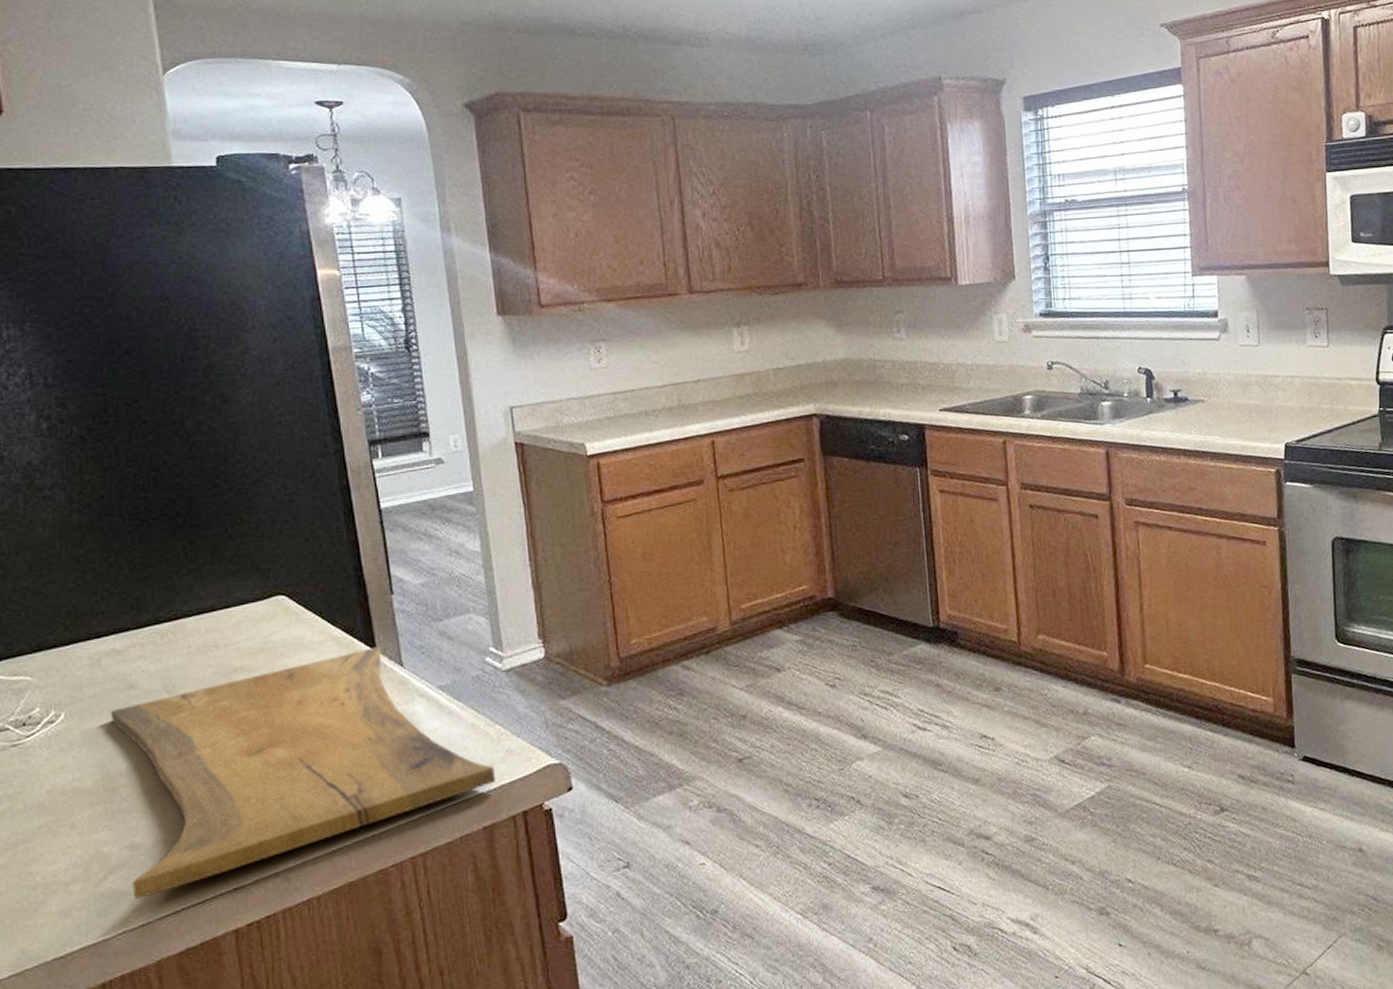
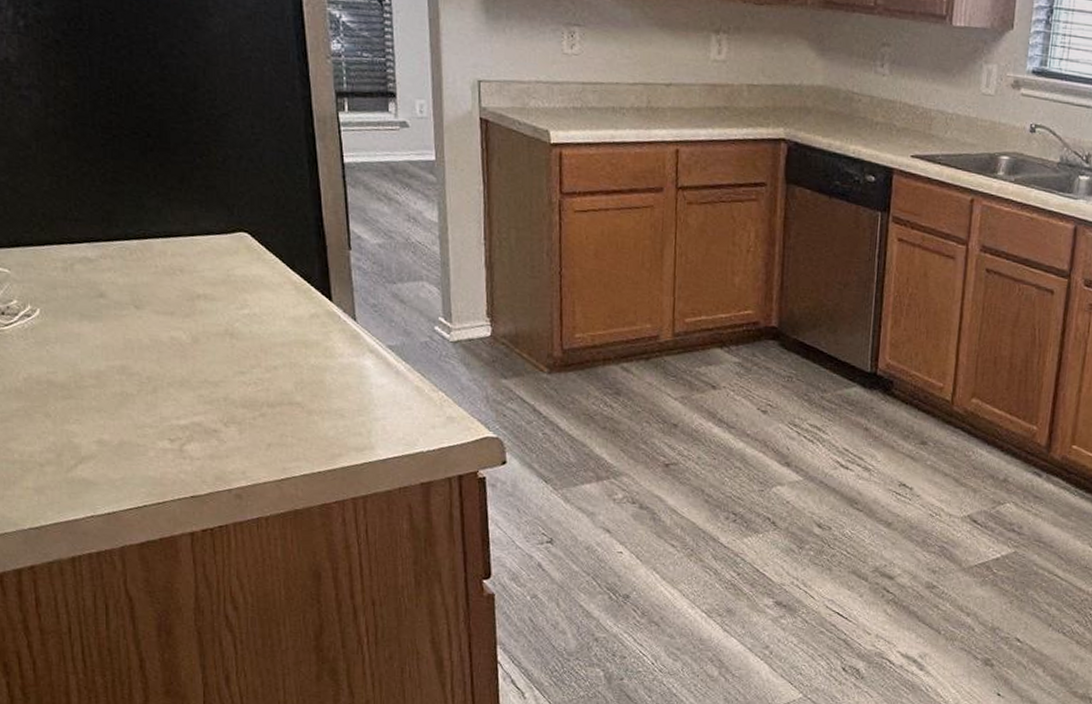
cutting board: present [111,647,496,899] -> none [83,297,436,490]

